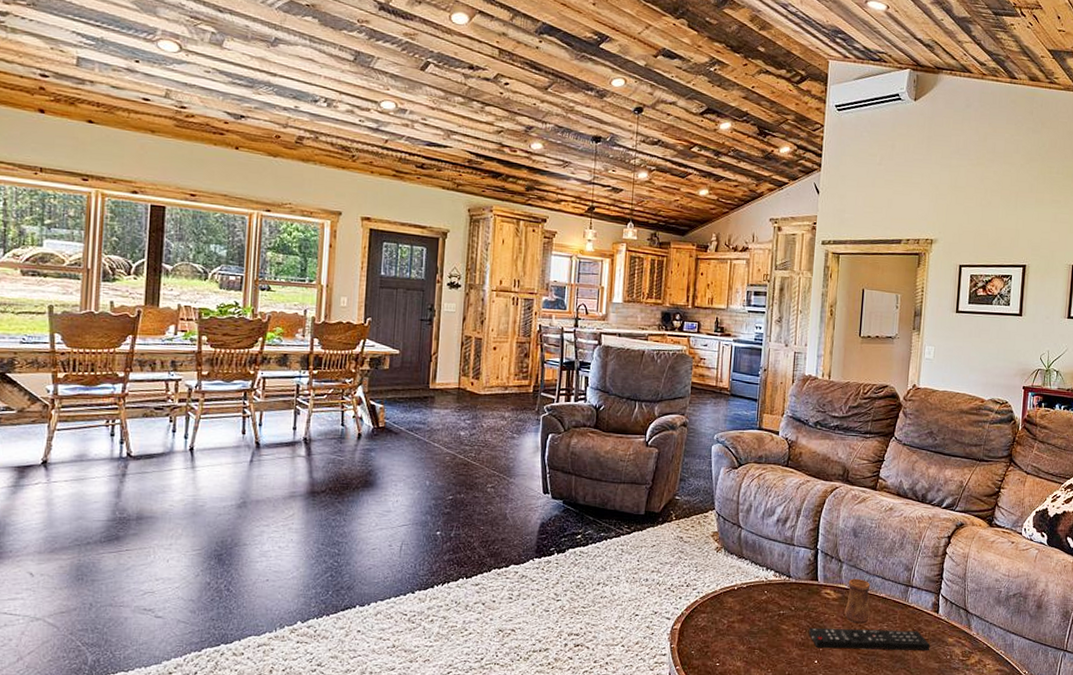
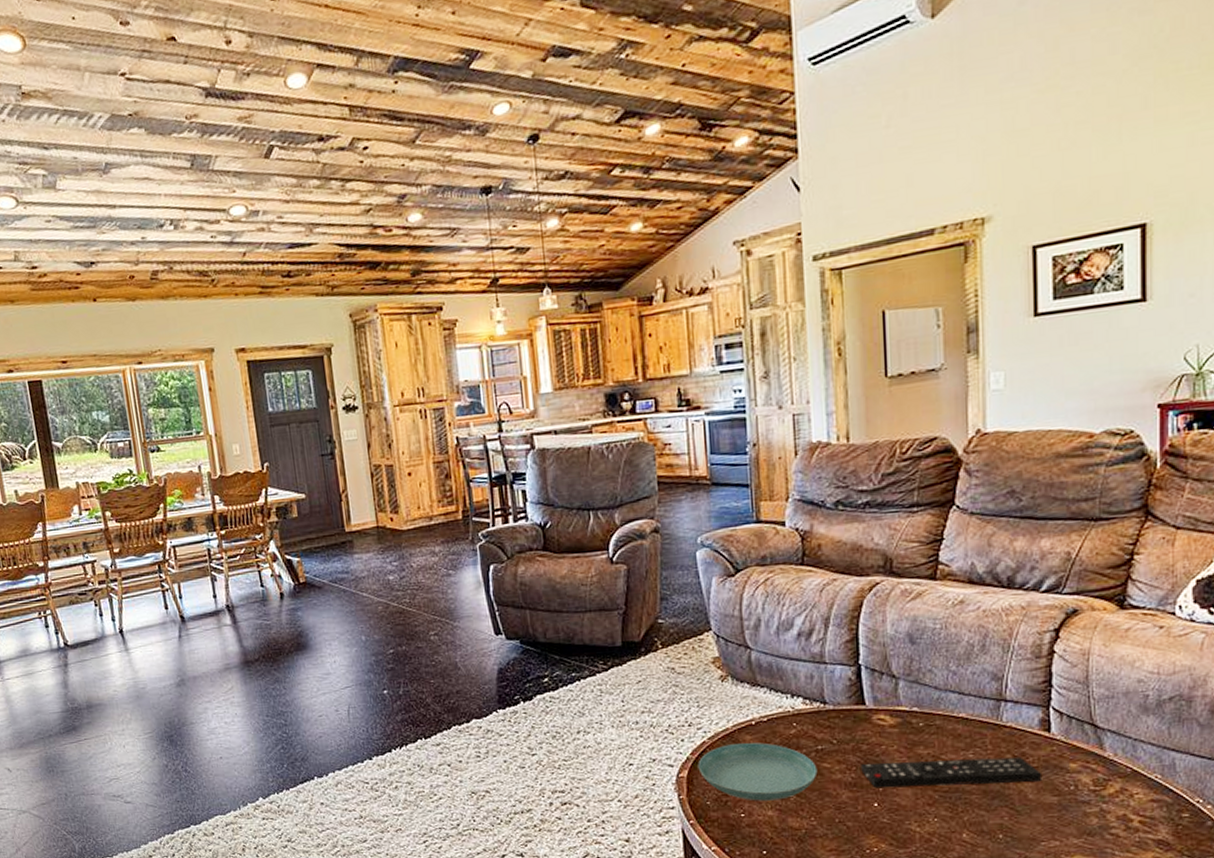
saucer: none [689,604,778,653] -> present [698,743,818,801]
cup: present [844,578,871,624] -> none [909,696,947,754]

